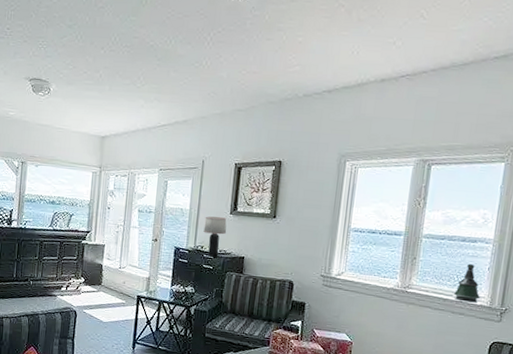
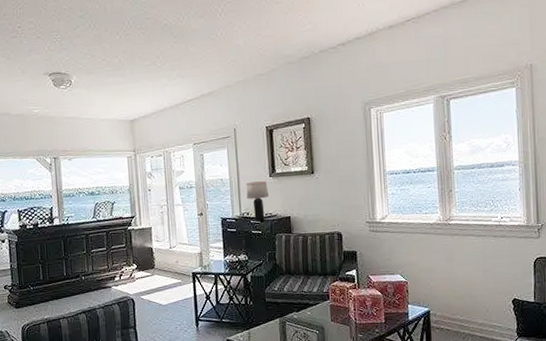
decorative bottle: present [453,263,481,304] -> none [492,187,518,225]

